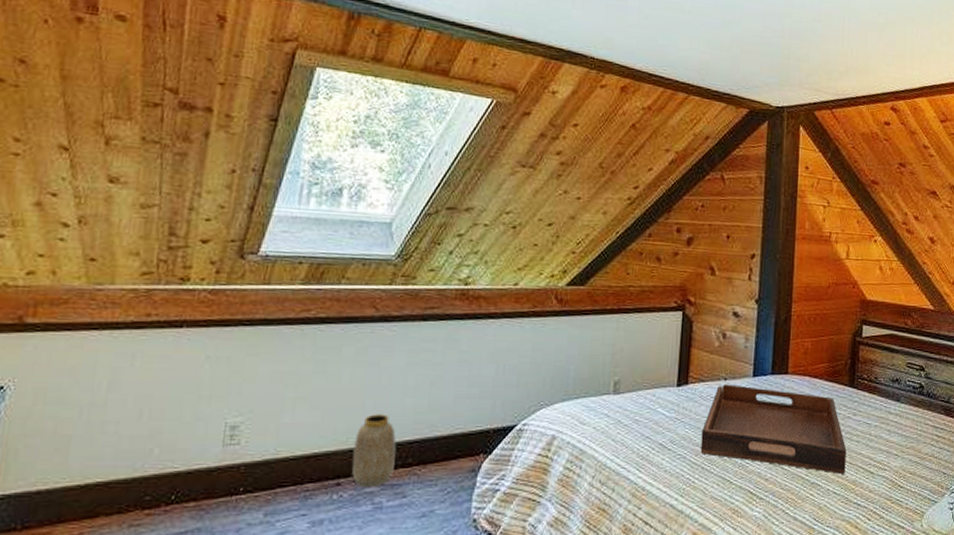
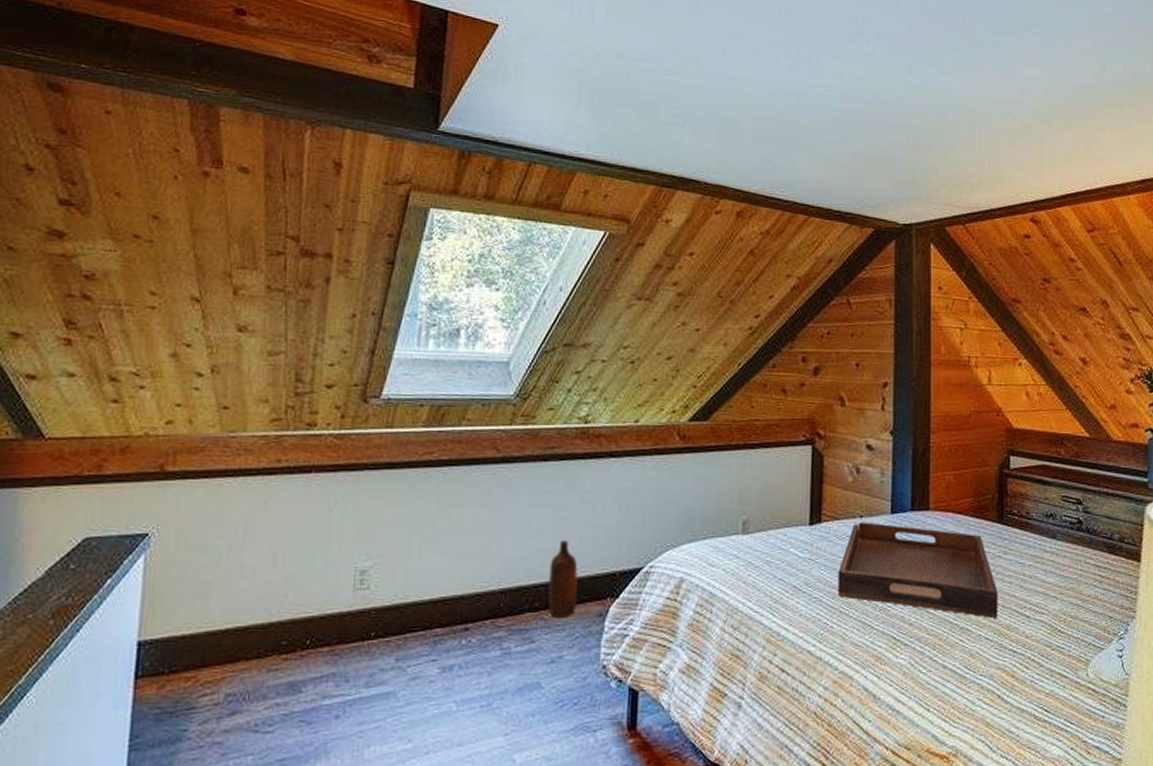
vase: present [351,414,397,488] -> none [479,557,523,633]
bottle: none [421,398,453,474] -> present [548,540,578,619]

